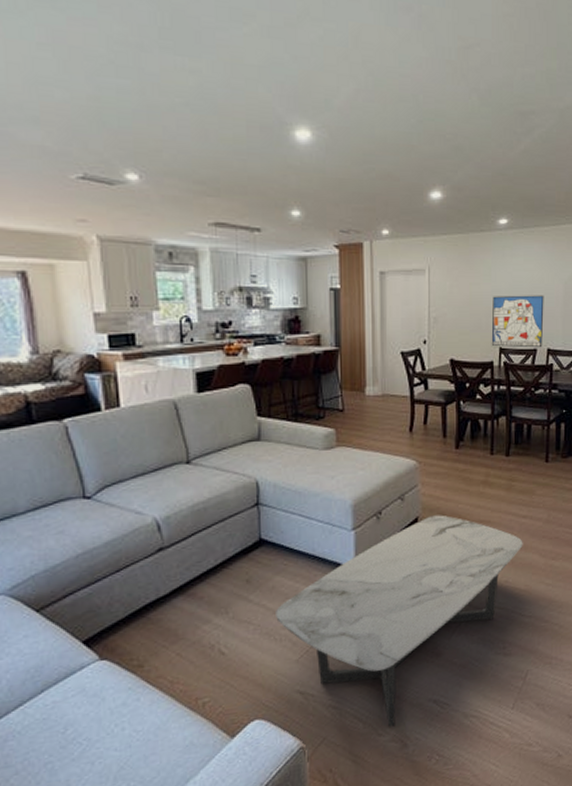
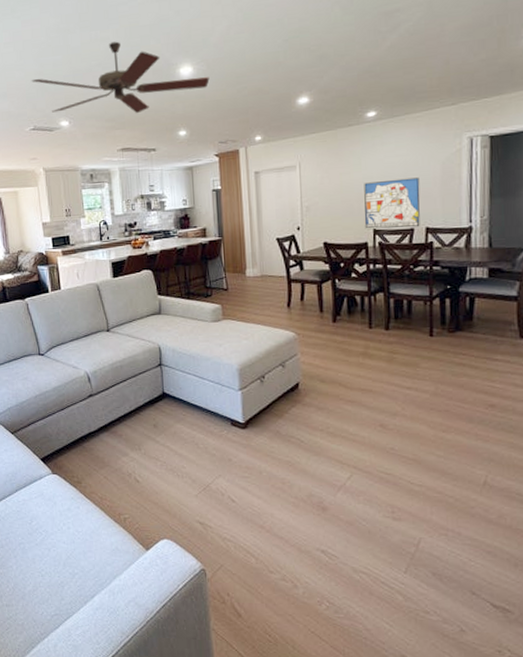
ceiling fan: none [80,76,332,180] -> present [31,41,210,114]
coffee table: present [276,515,523,727] -> none [178,382,409,567]

